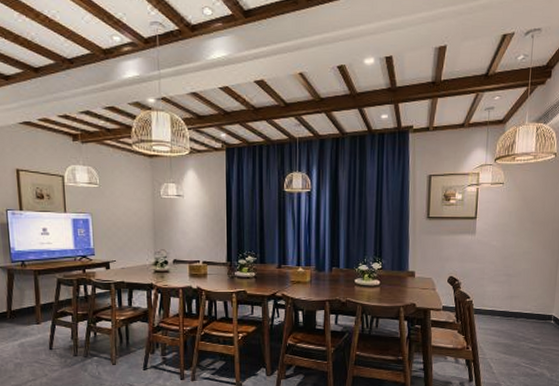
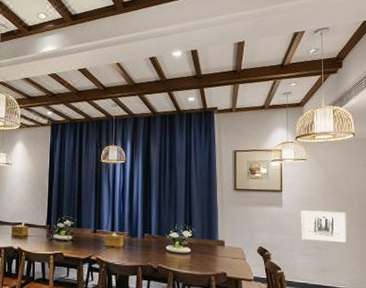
wall art: none [492,237,540,270] -> present [301,210,348,244]

